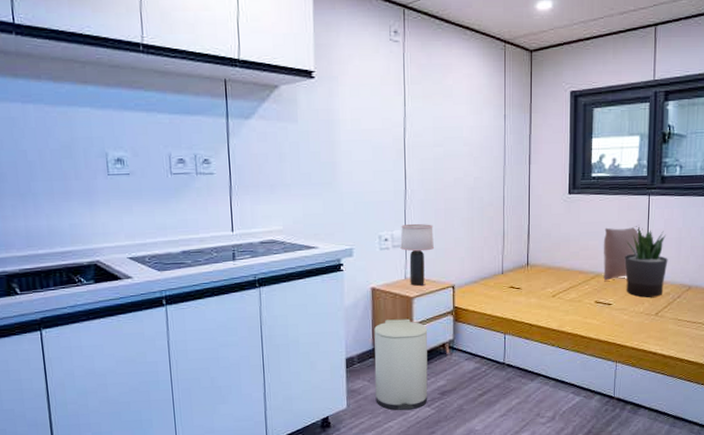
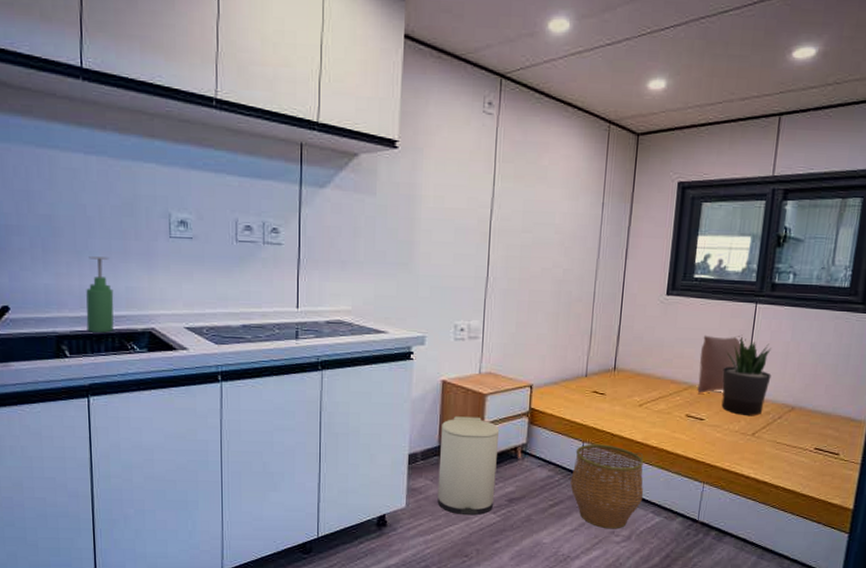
soap dispenser: none [32,197,61,269] -> present [86,256,114,333]
table lamp: present [400,223,435,287] -> none [477,314,515,384]
basket: none [496,334,563,412] -> present [570,444,644,529]

